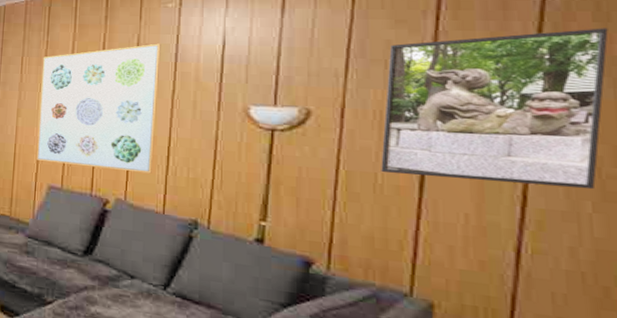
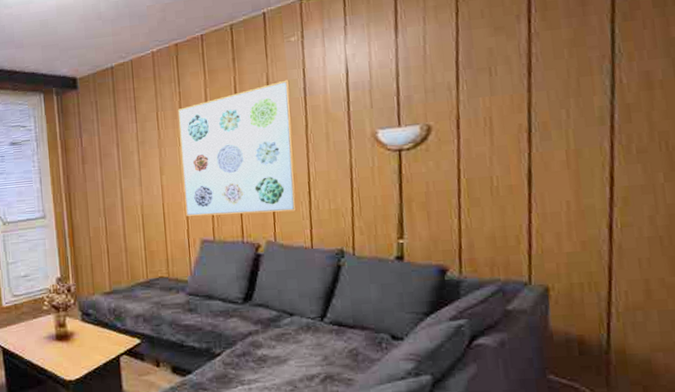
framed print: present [381,28,609,190] -> none [492,12,666,176]

